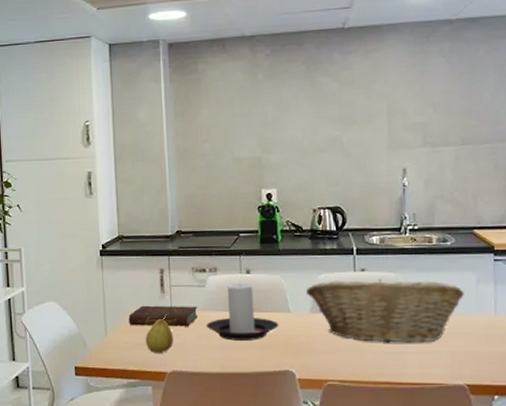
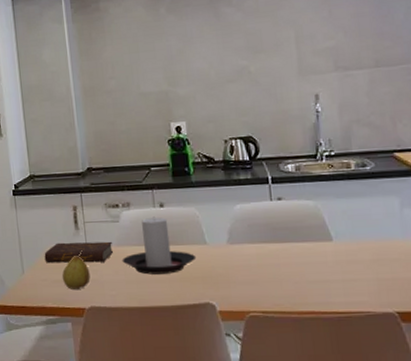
fruit basket: present [305,278,464,343] -> none [221,206,388,272]

